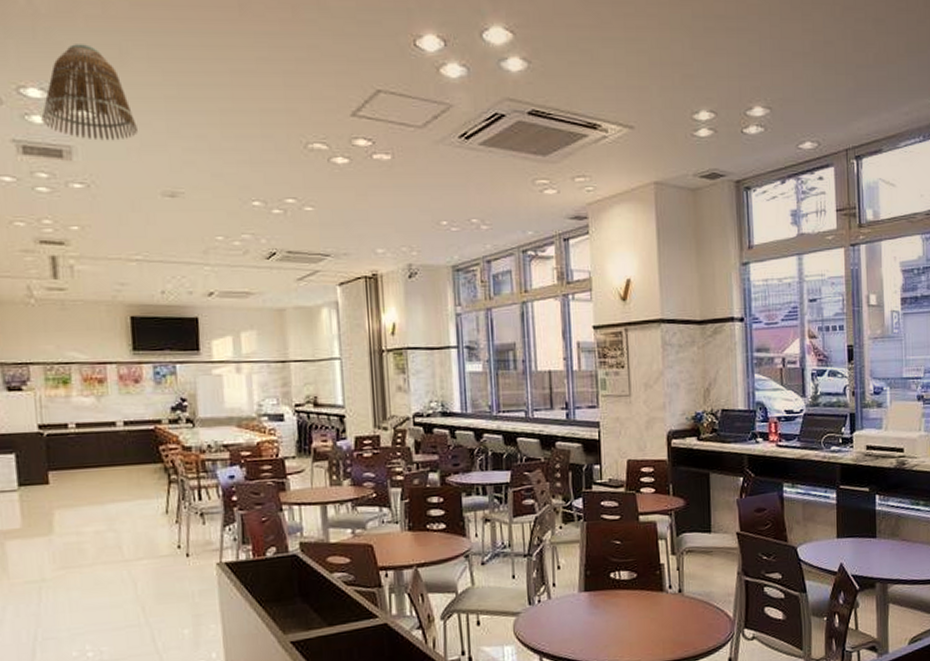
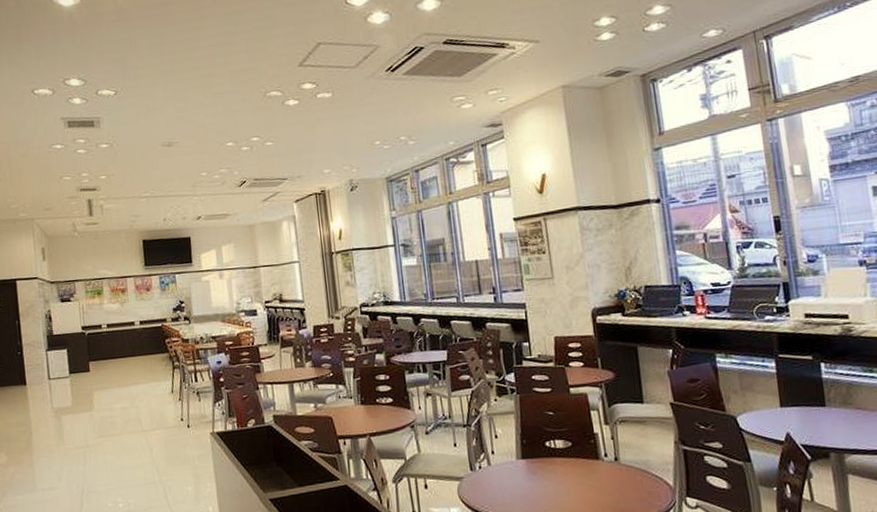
lamp shade: present [41,44,137,141] -> none [79,42,144,111]

